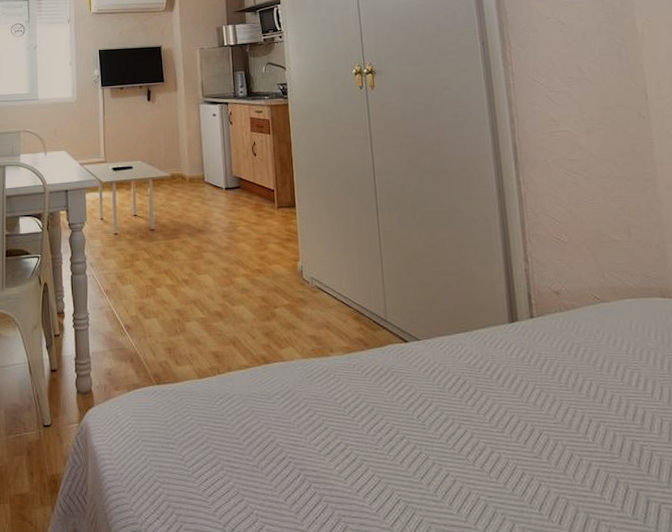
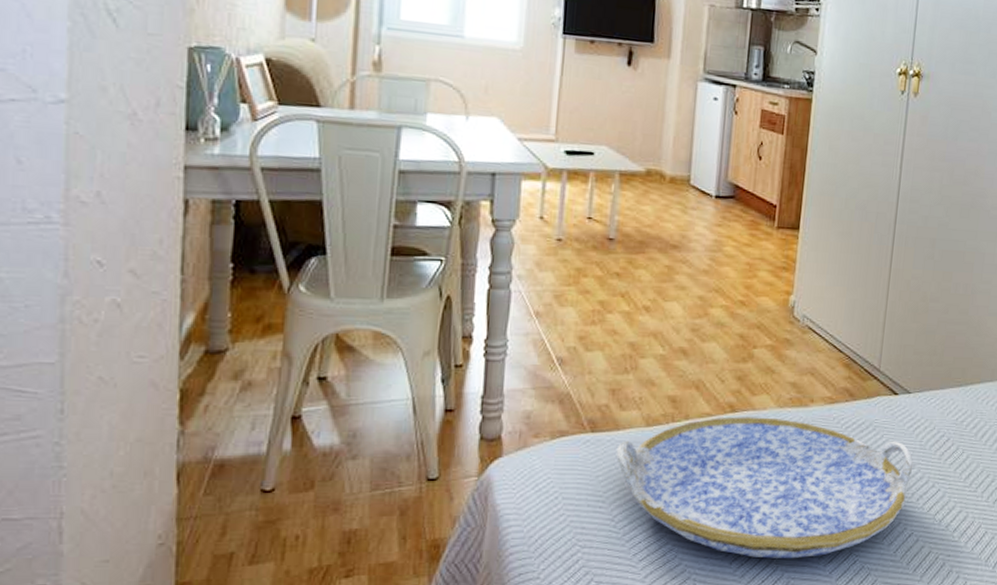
serving tray: none [177,367,436,497] -> present [616,417,914,559]

